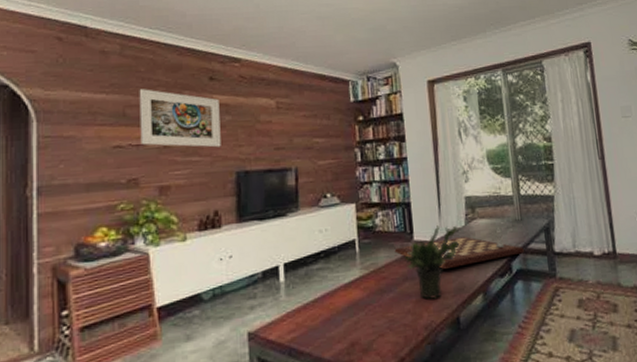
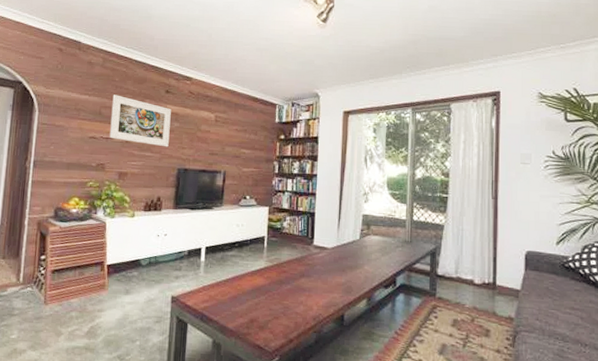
chess set: present [394,227,524,269] -> none [296,245,409,273]
potted plant: present [405,225,460,299] -> none [304,235,354,296]

